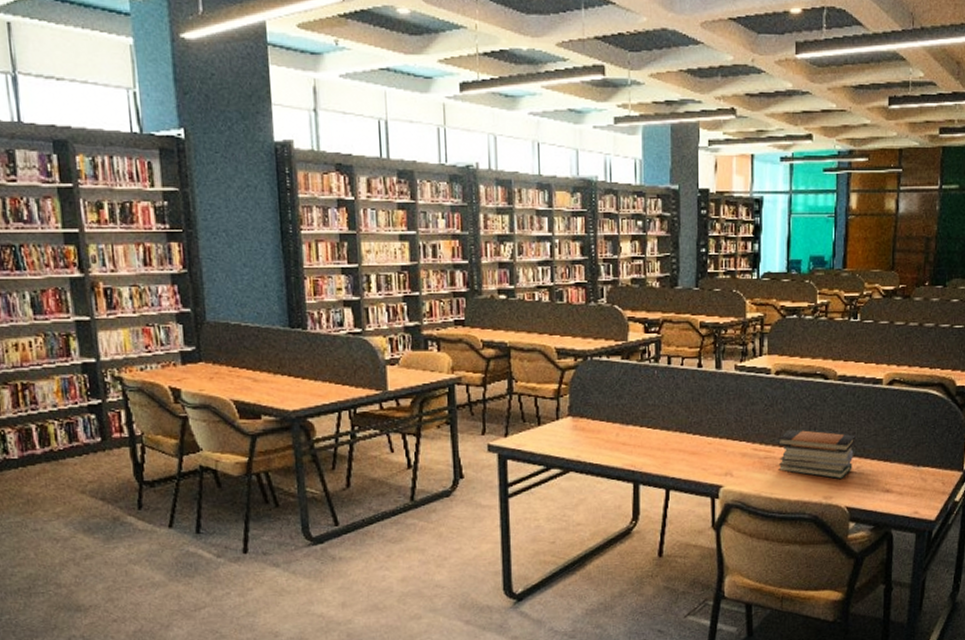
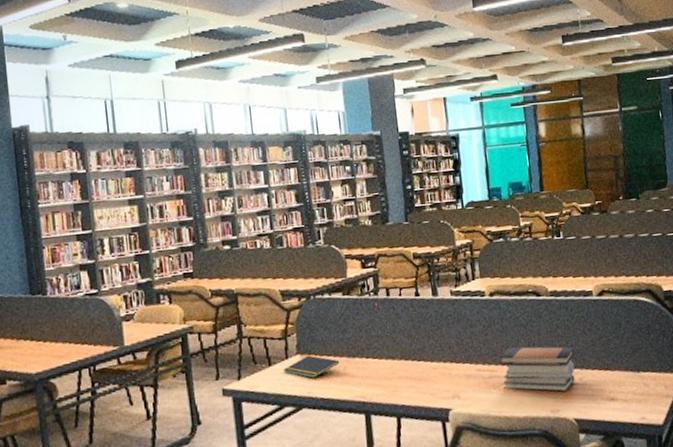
notepad: none [552,418,612,442] -> present [283,355,340,378]

